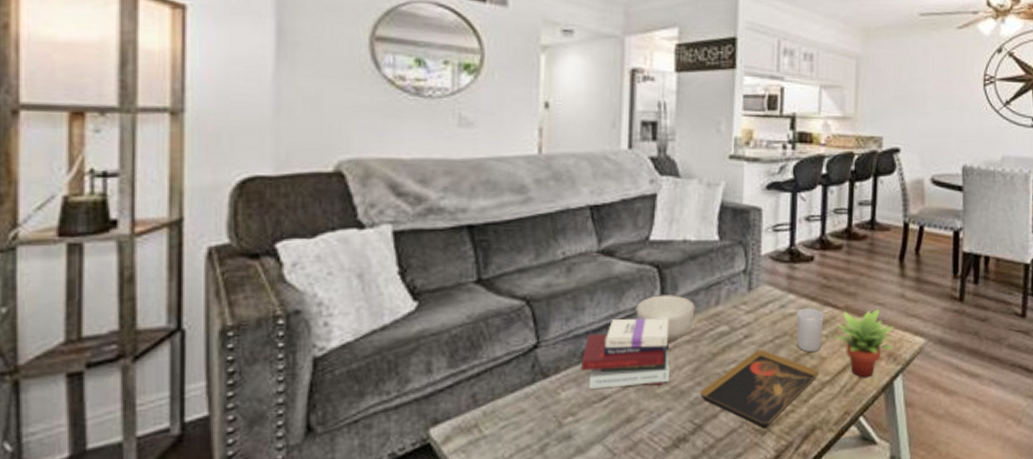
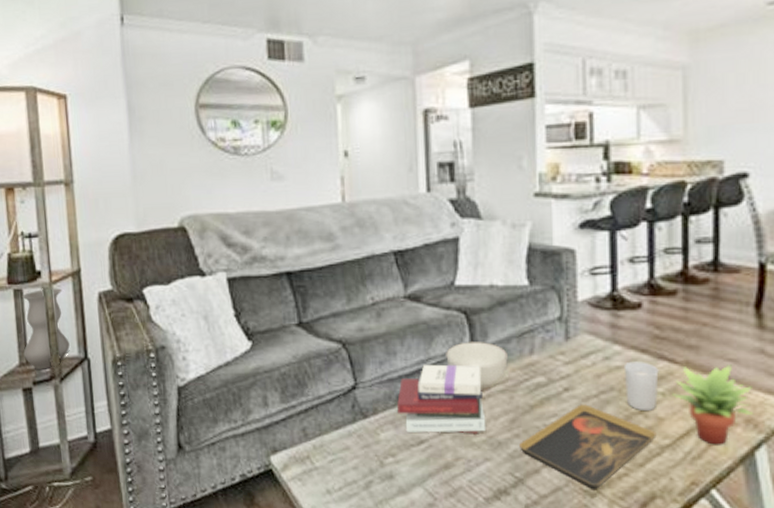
vase: none [74,242,154,347] -> present [21,288,70,369]

